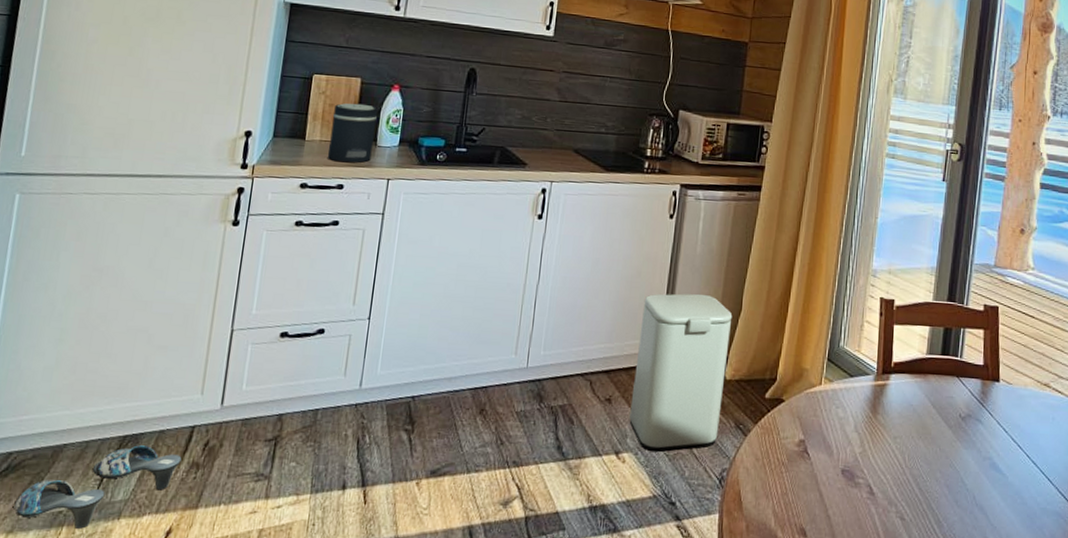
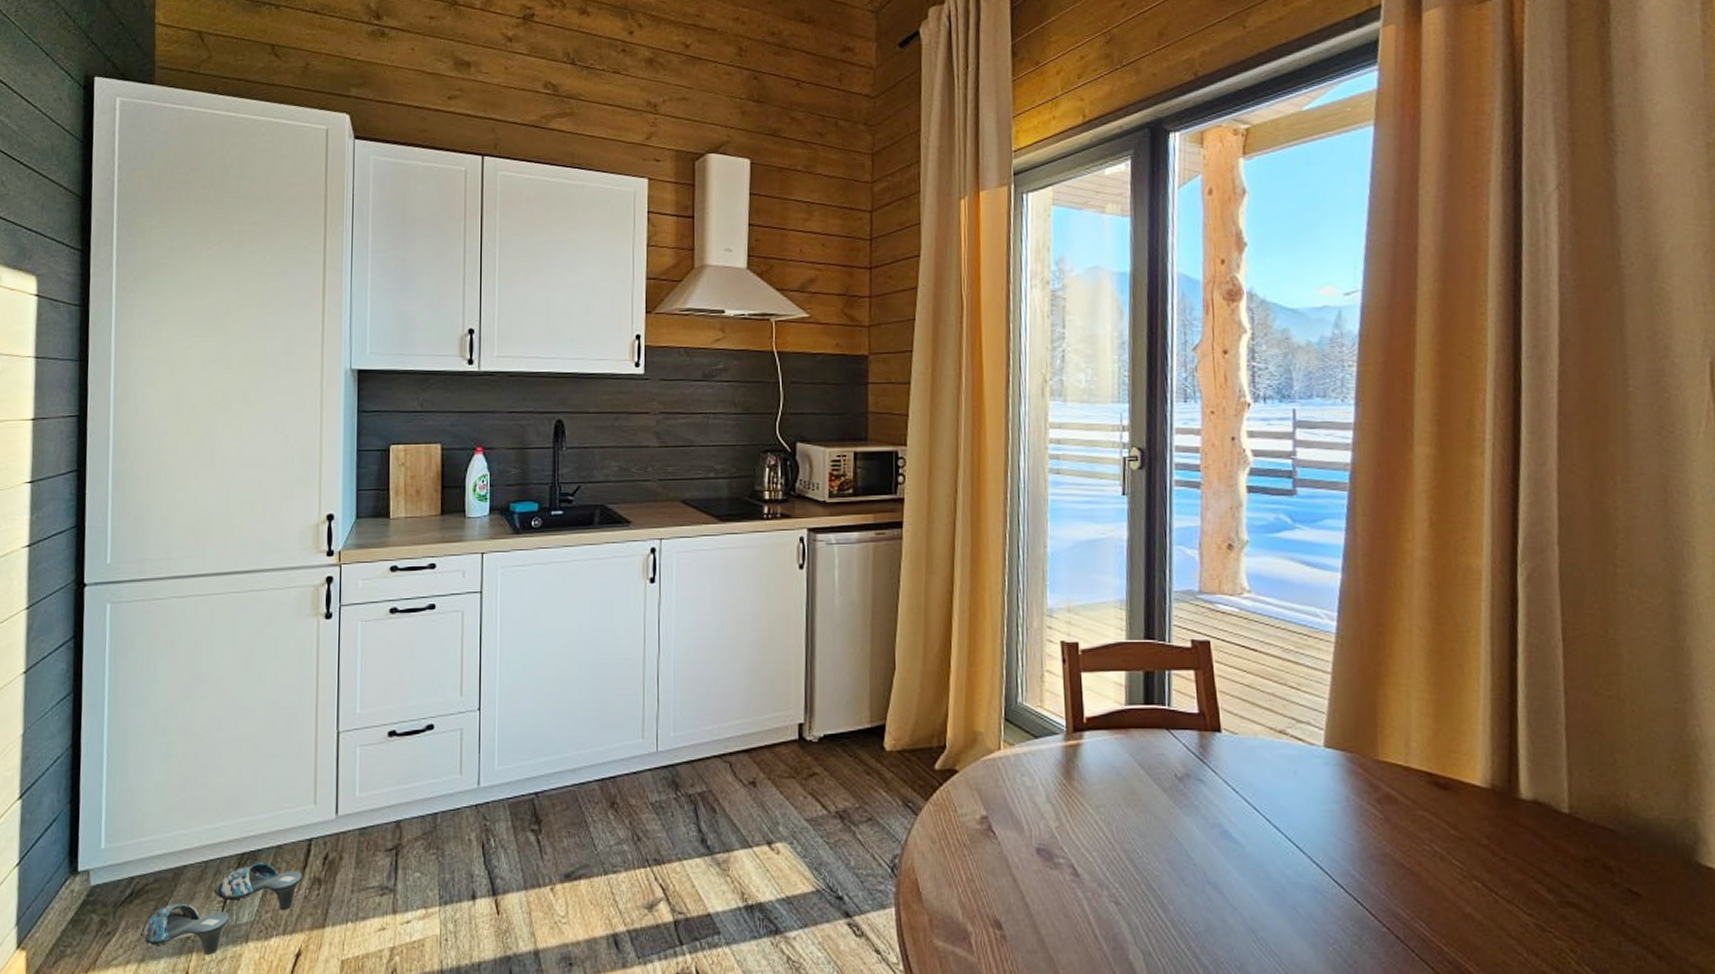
cylinder: present [328,103,378,163] -> none [416,472,462,539]
pedal bin: present [629,293,733,453] -> none [779,653,886,840]

